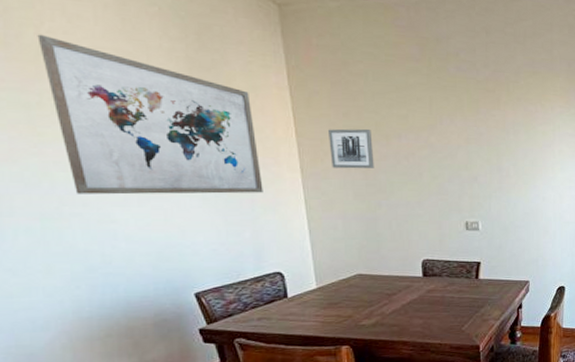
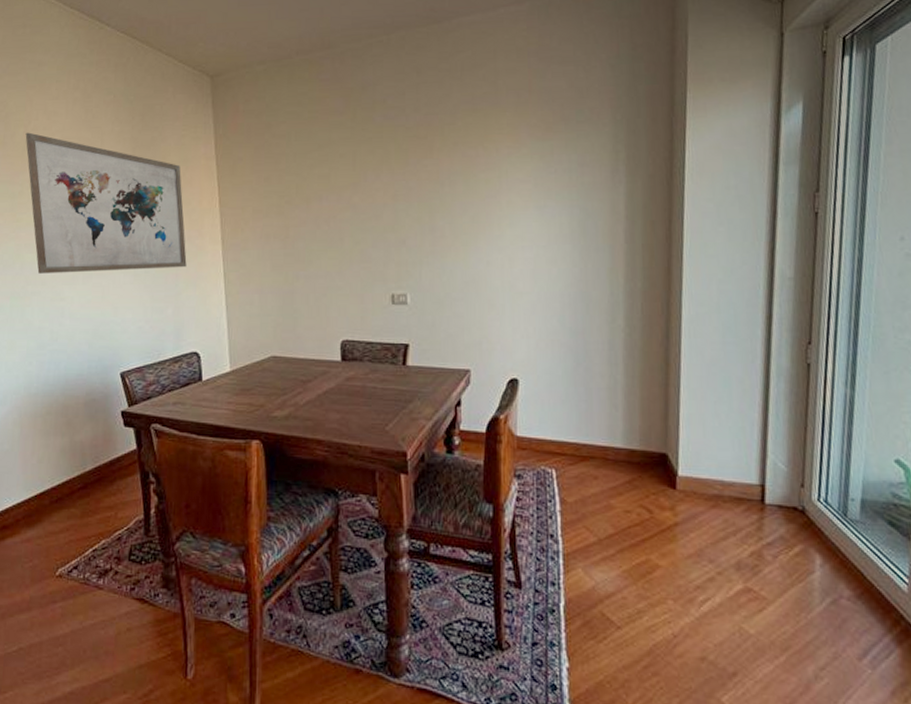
wall art: present [328,129,374,169] -> none [249,194,294,238]

